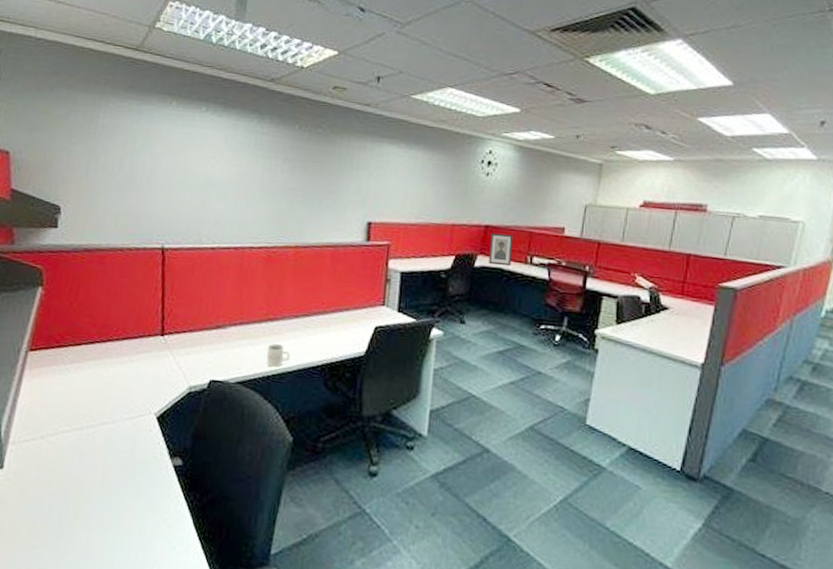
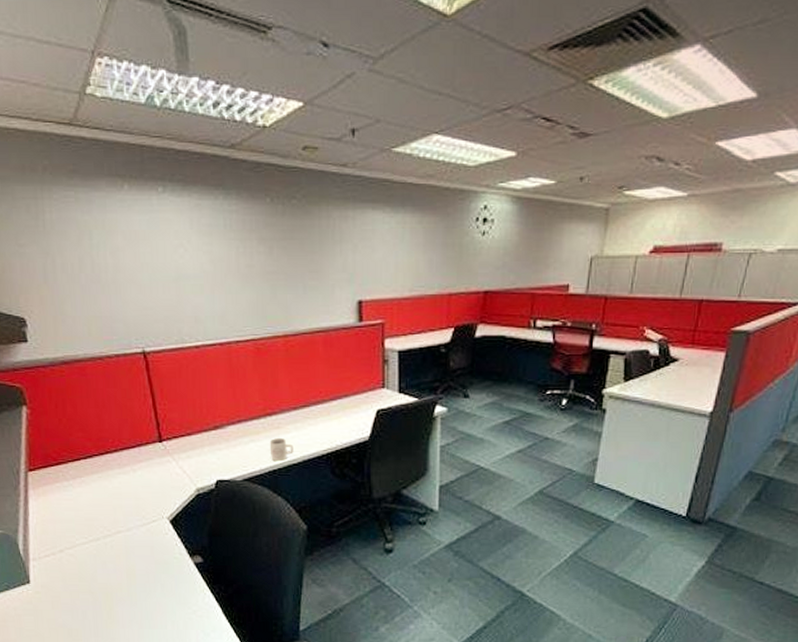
picture frame: present [488,232,513,265] -> none [490,298,515,333]

